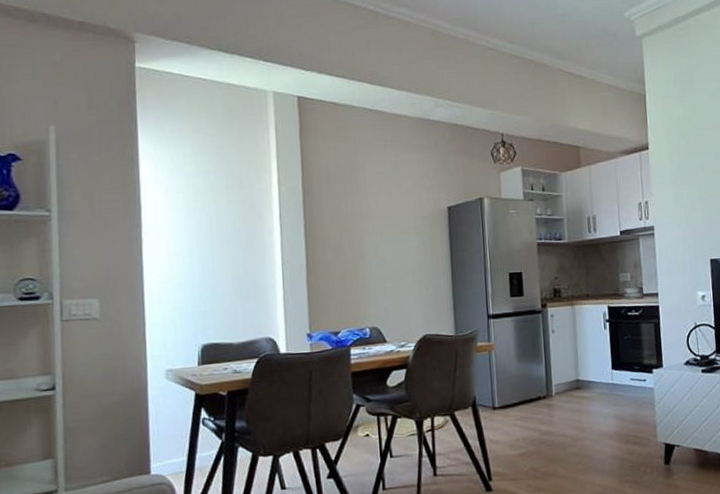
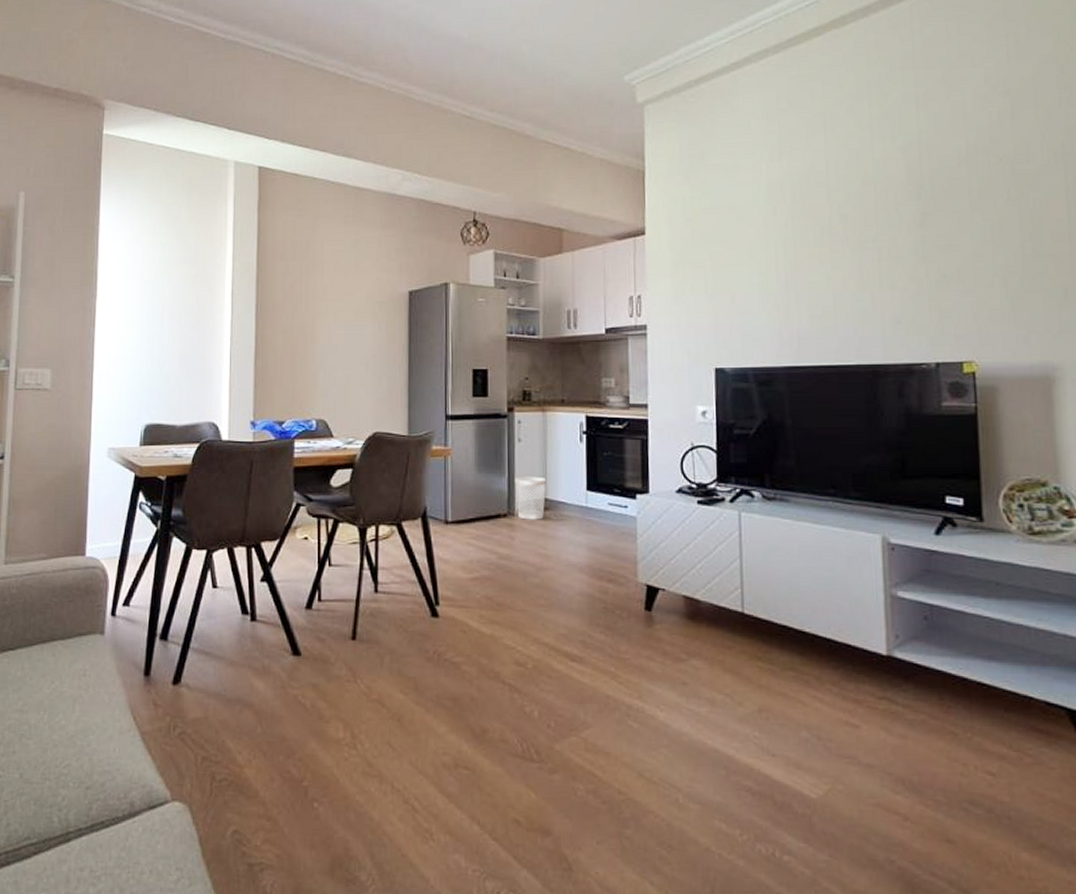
wastebasket: none [551,361,579,400] -> present [515,476,547,520]

